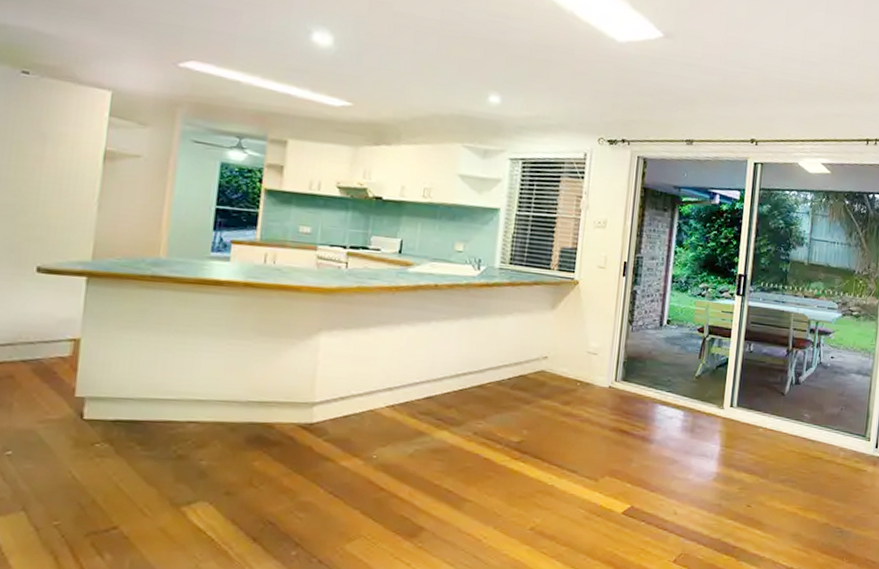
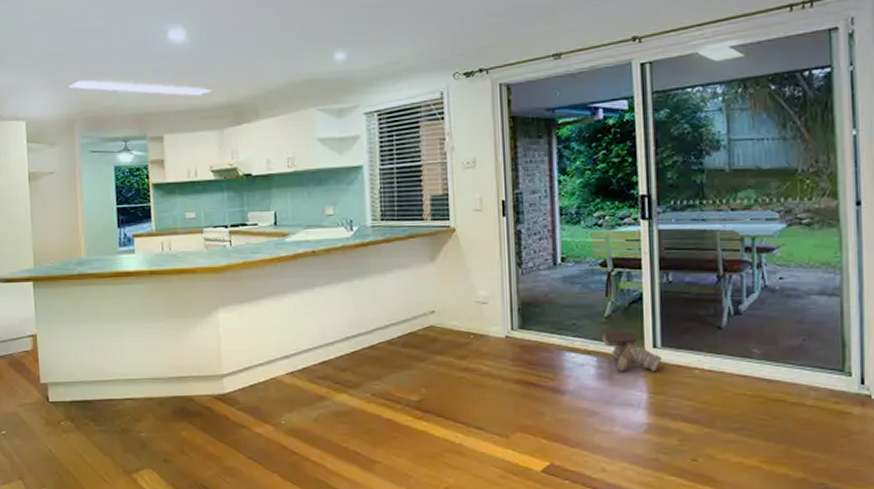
boots: none [690,388,736,428] -> present [602,329,663,372]

